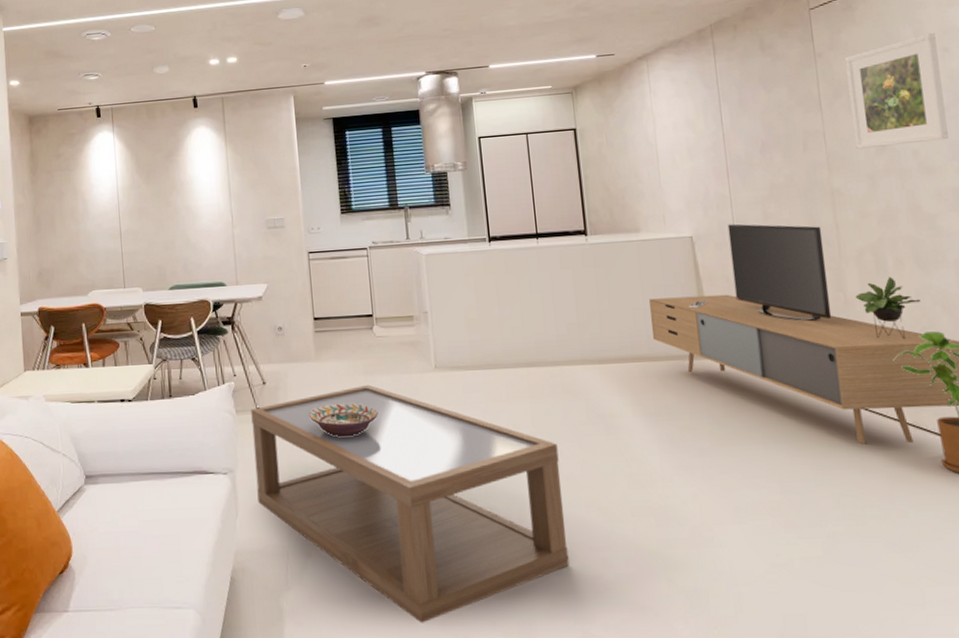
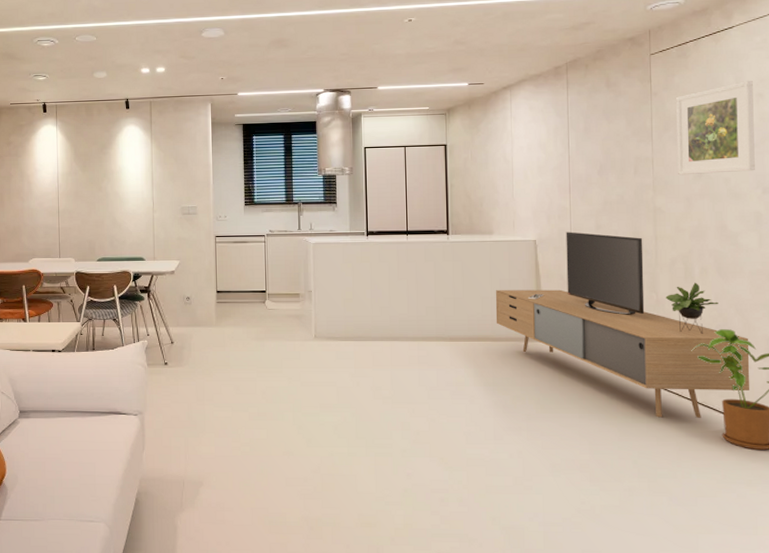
coffee table: present [251,384,569,623] -> none [160,348,413,543]
decorative bowl: present [308,403,378,436] -> none [207,362,265,389]

